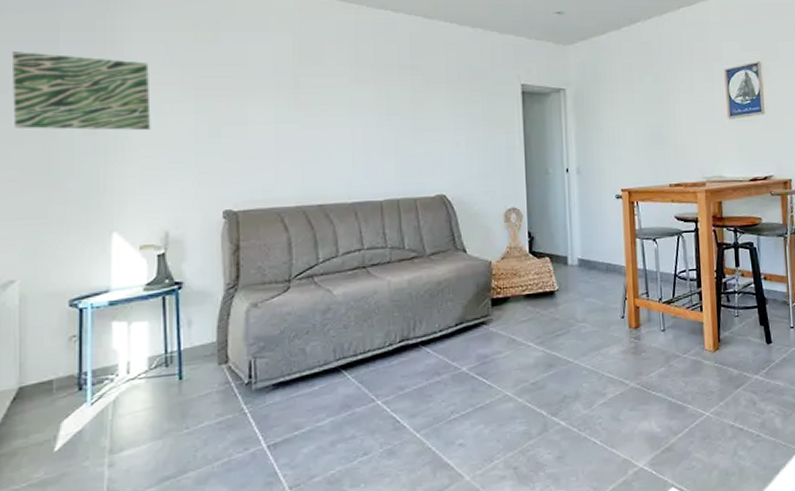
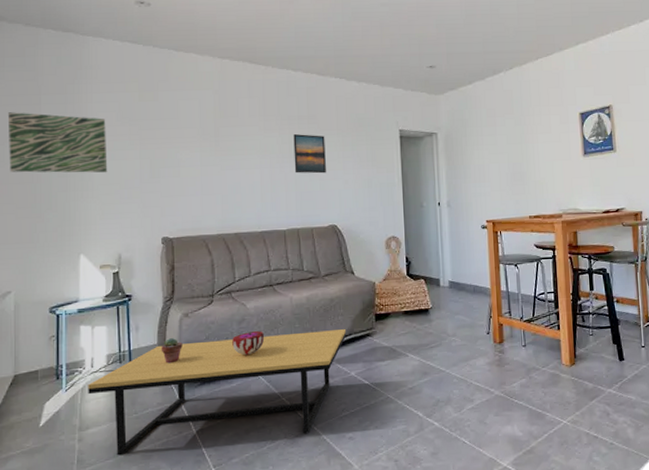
coffee table: none [122,317,457,482] -> present [88,329,347,456]
potted succulent: none [221,334,250,366] -> present [161,338,183,364]
decorative bowl: none [314,322,356,353] -> present [232,331,265,356]
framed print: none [393,87,433,134] -> present [293,134,326,174]

